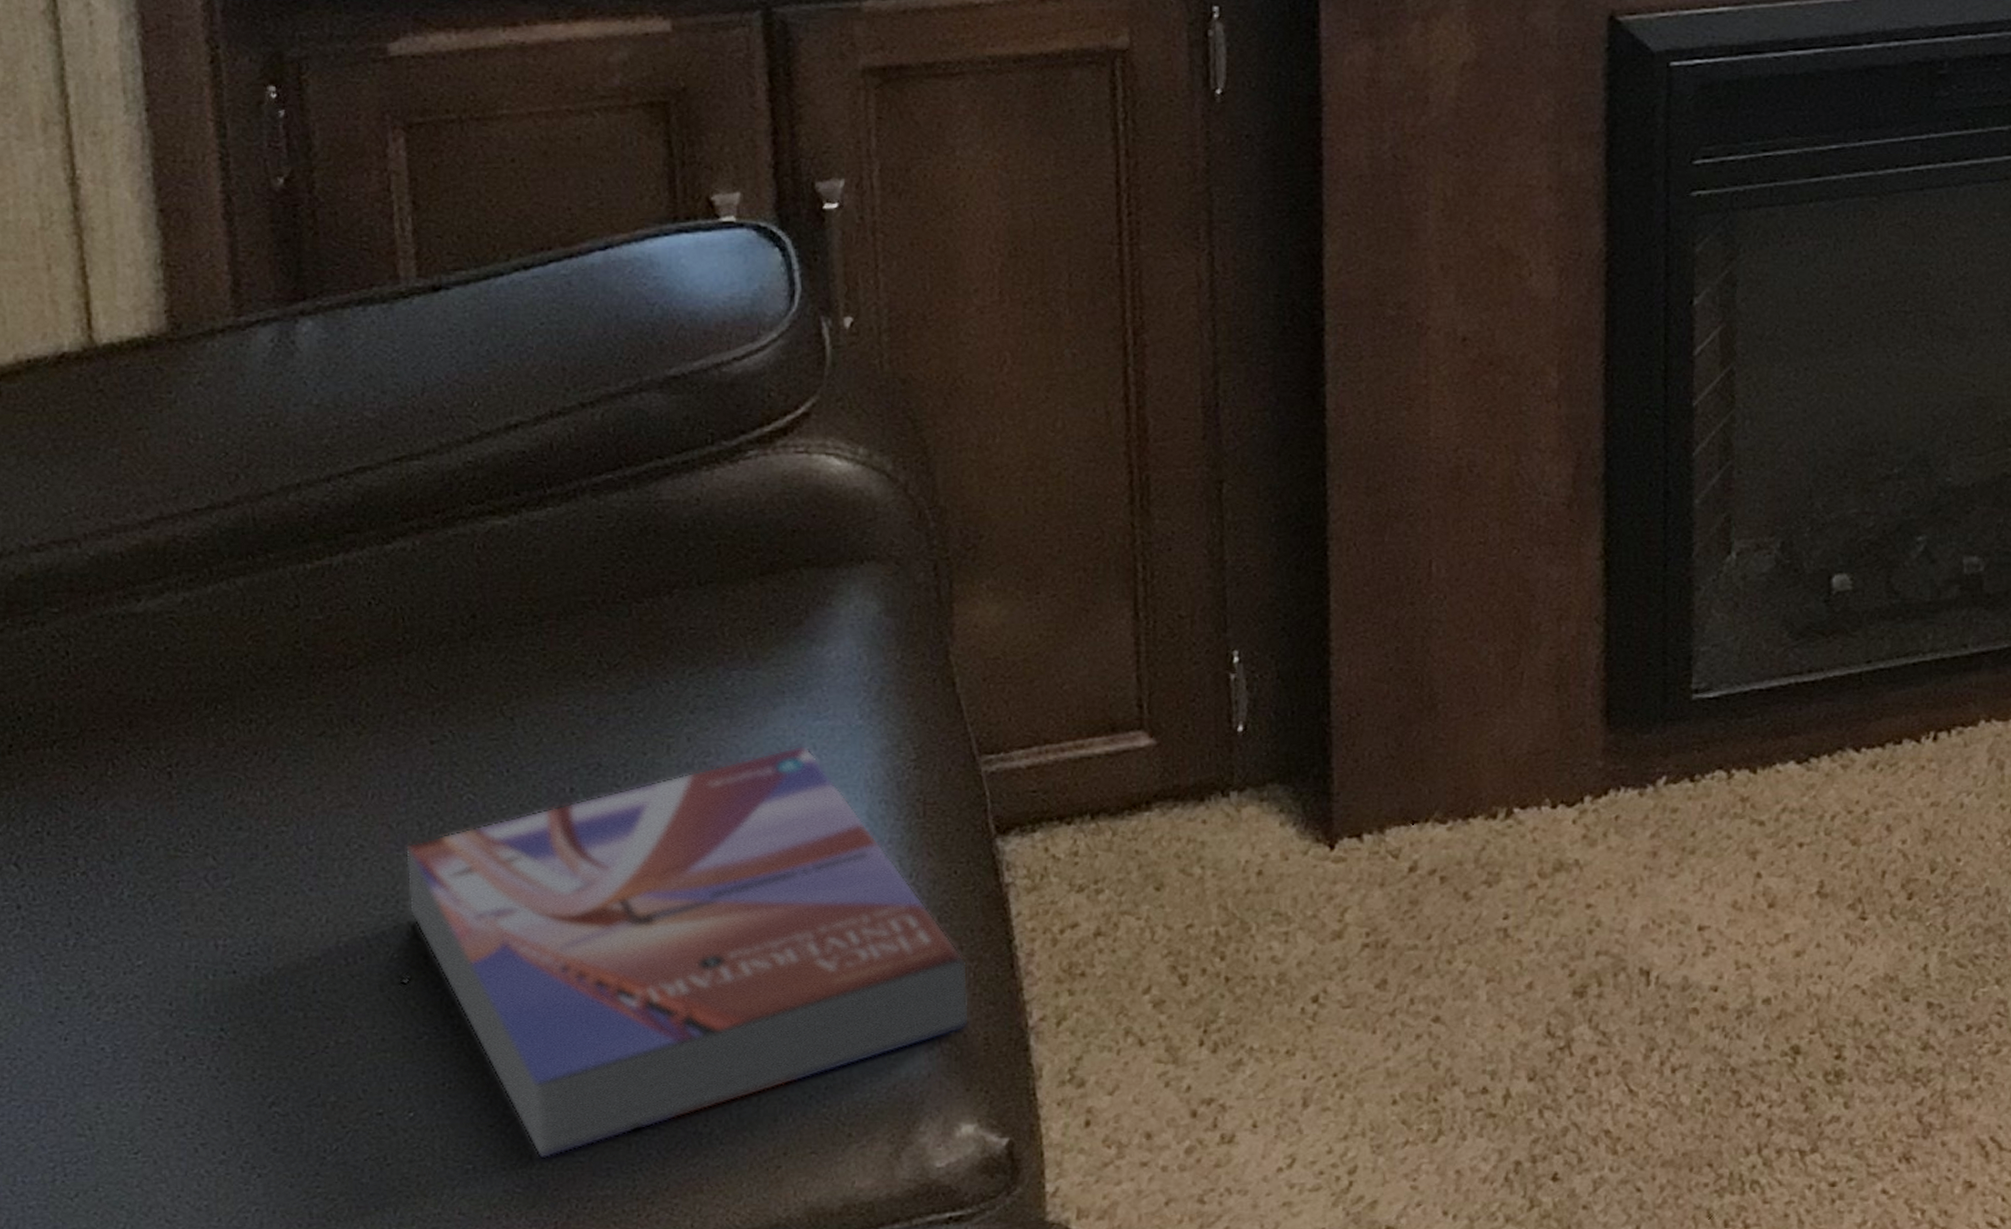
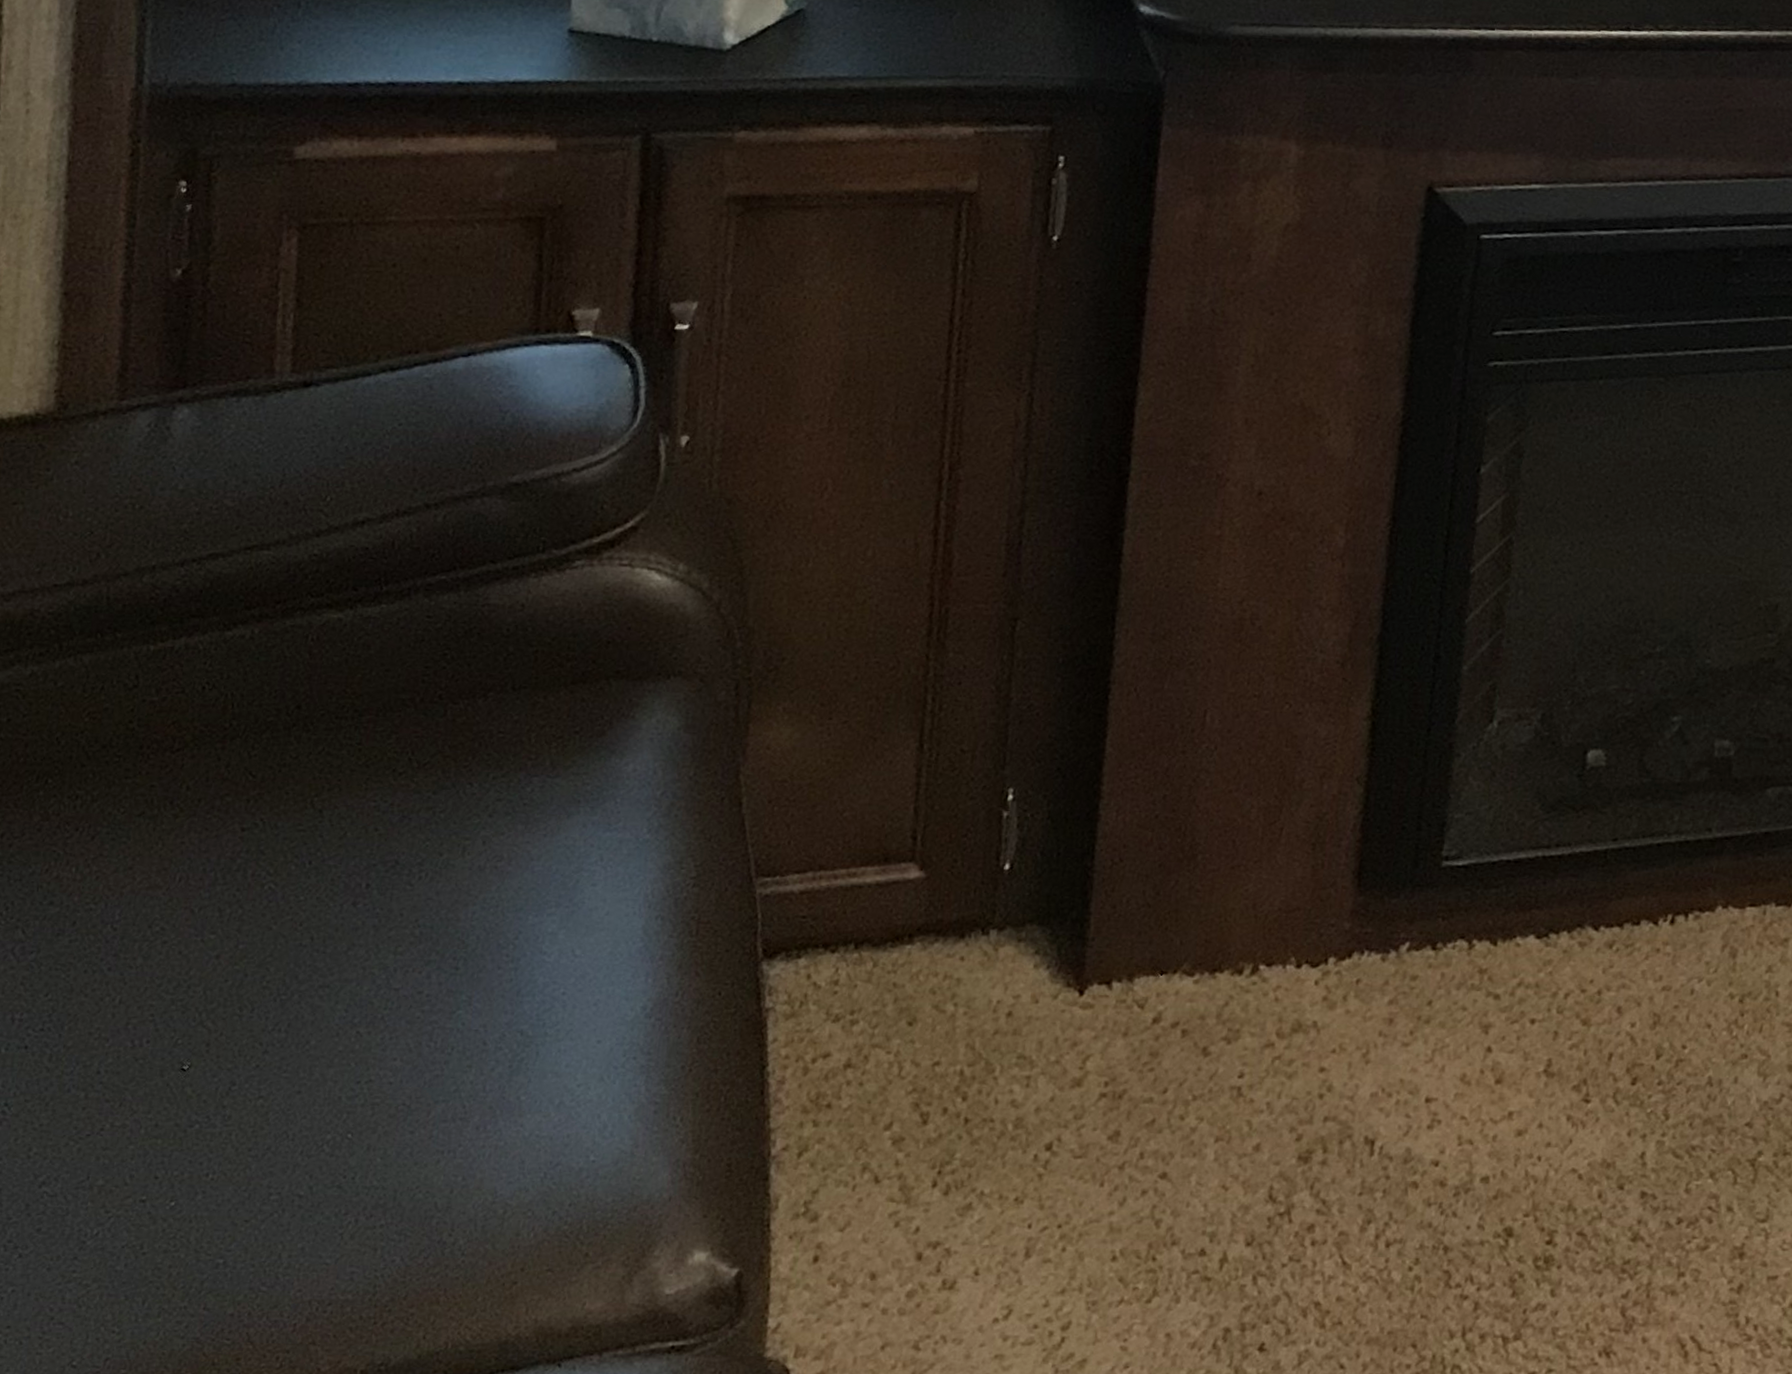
textbook: present [405,745,970,1159] -> none [198,855,720,1258]

